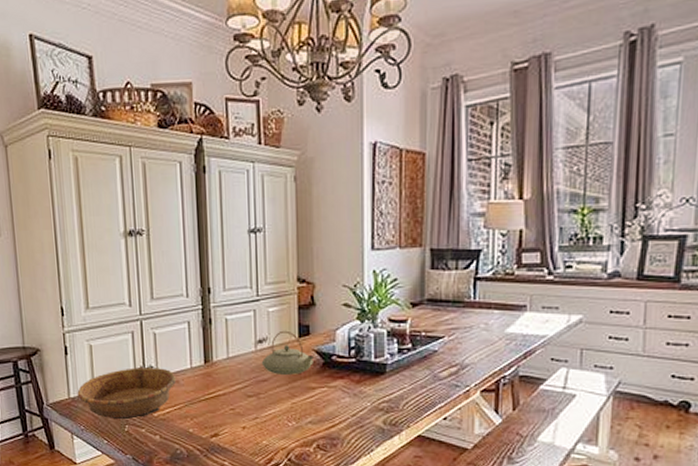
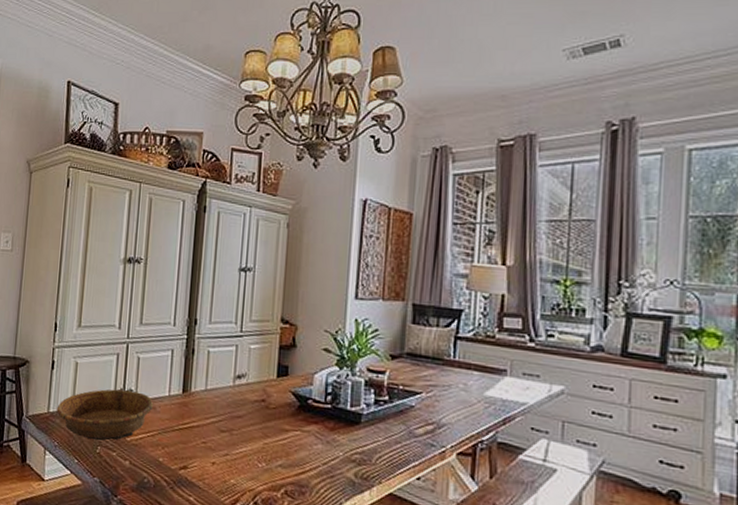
teapot: present [261,330,315,375] -> none [237,368,291,415]

